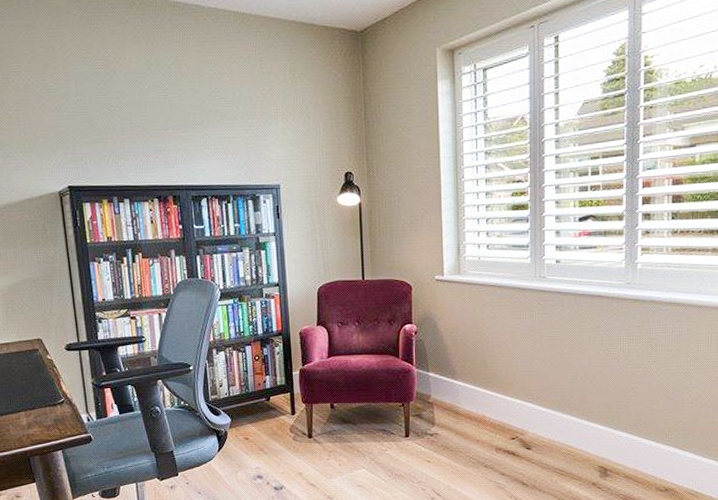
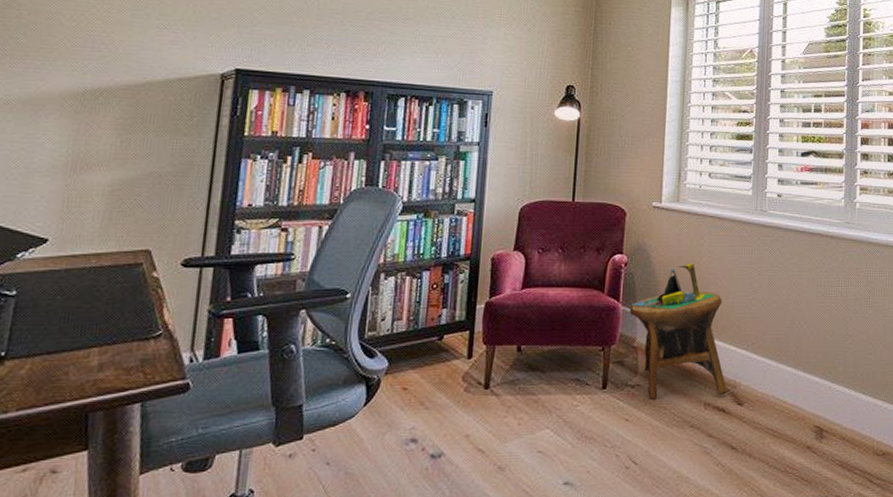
side table: none [423,328,516,445] -> present [629,262,727,400]

